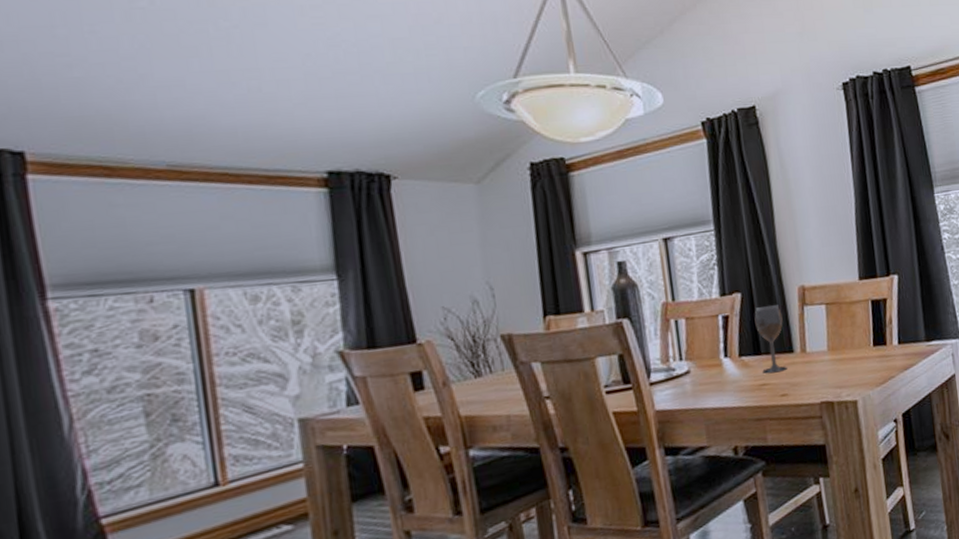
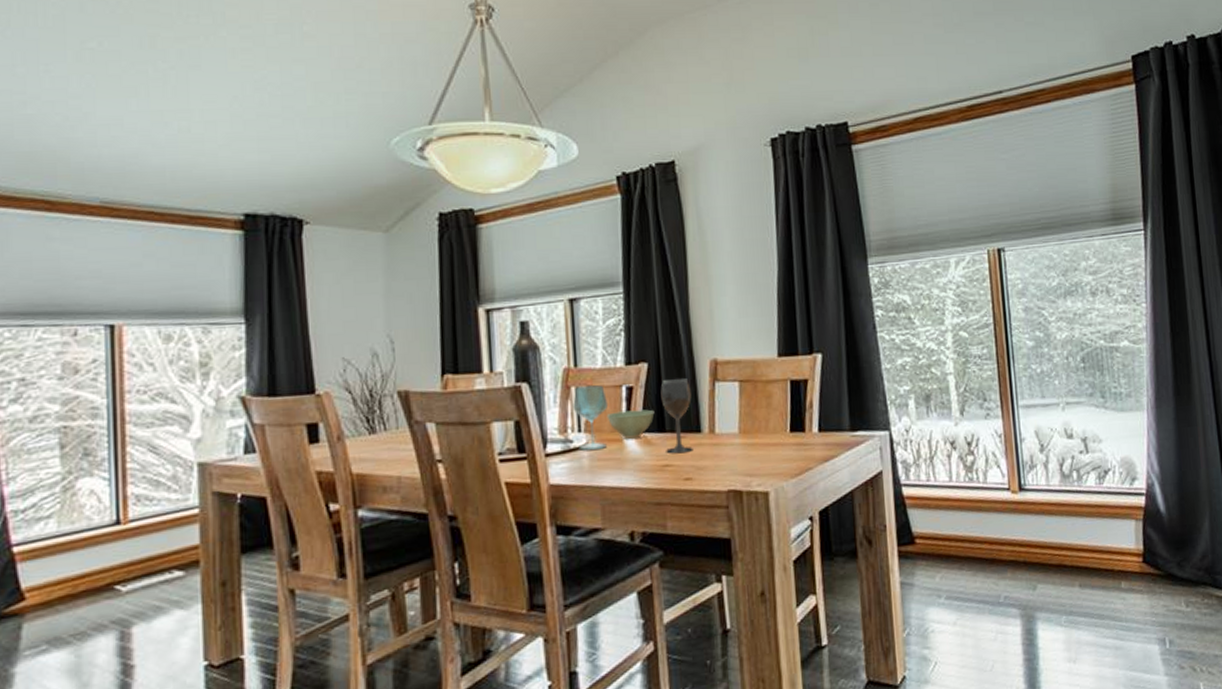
wine glass: none [673,316,707,377] -> present [573,385,609,450]
bowl: none [705,335,750,364] -> present [606,409,655,439]

